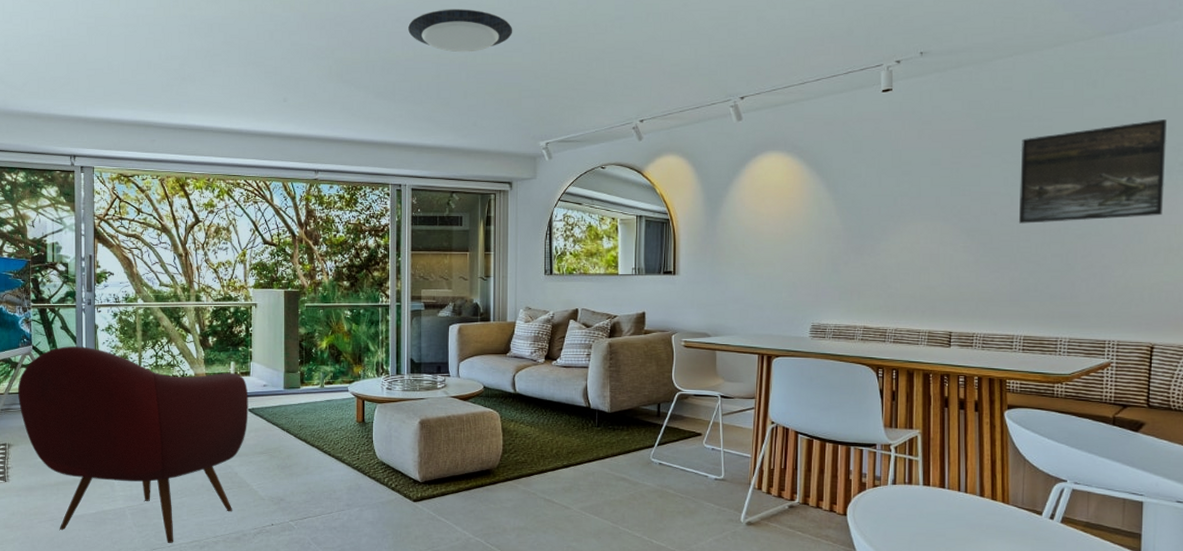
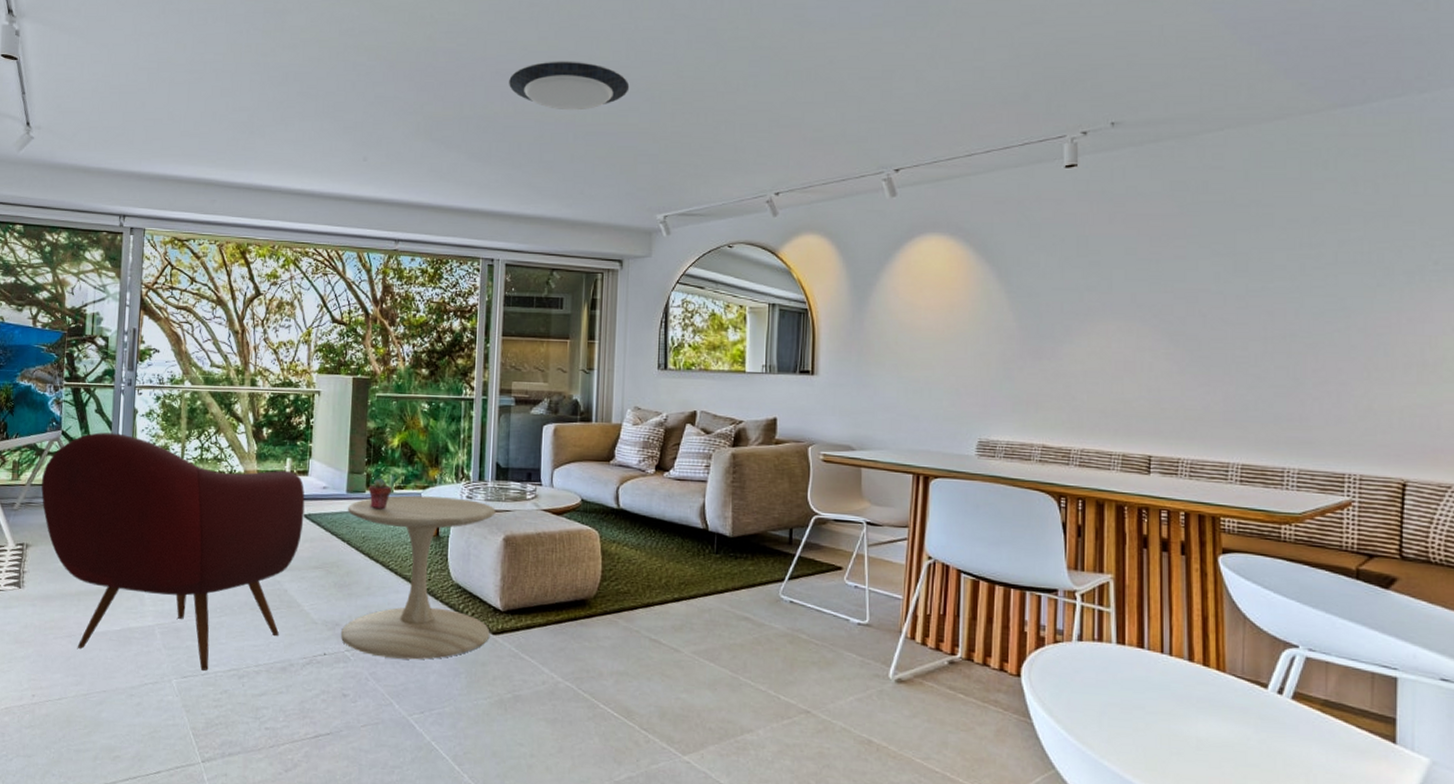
side table: none [285,389,412,526] -> present [341,495,496,660]
potted succulent: none [302,375,323,402] -> present [368,478,392,510]
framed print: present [1019,119,1168,224] -> none [1234,209,1417,329]

